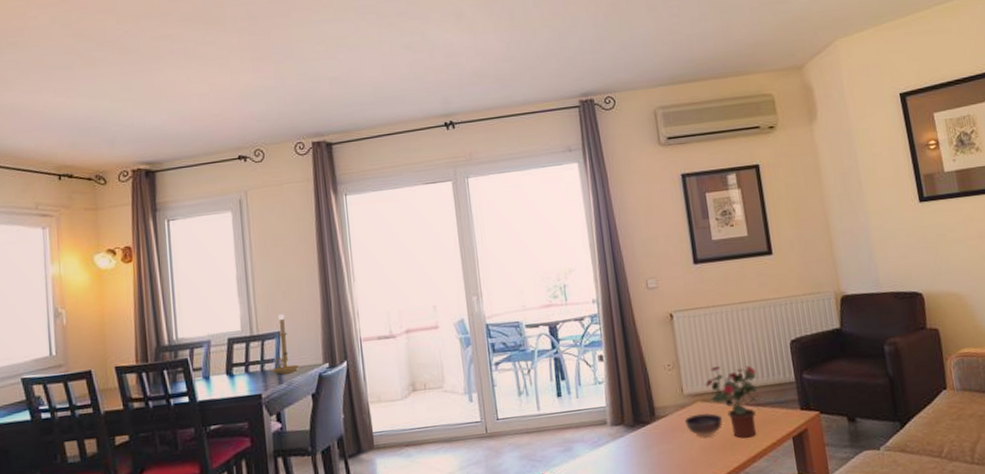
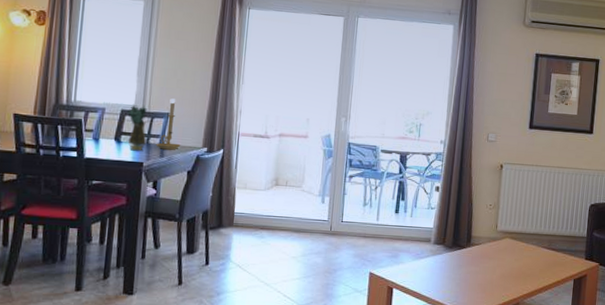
vase: none [235,329,262,383] -> present [127,104,147,151]
bowl: present [684,412,723,437] -> none [493,248,524,266]
potted flower: present [705,365,763,439] -> none [516,213,558,273]

